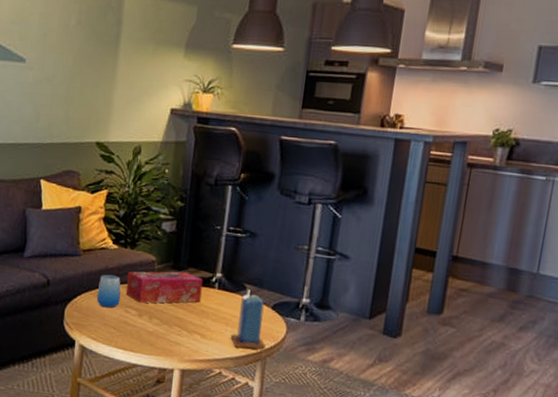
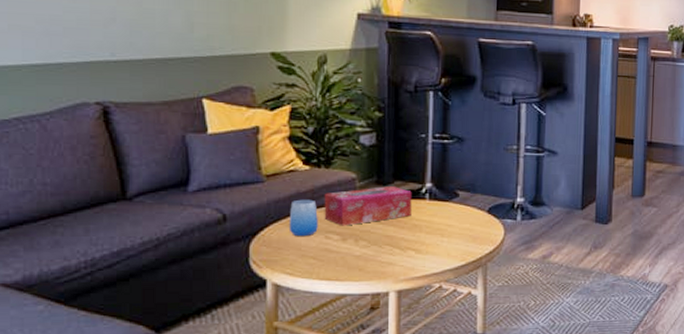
candle: present [230,289,266,350] -> none [447,196,485,257]

